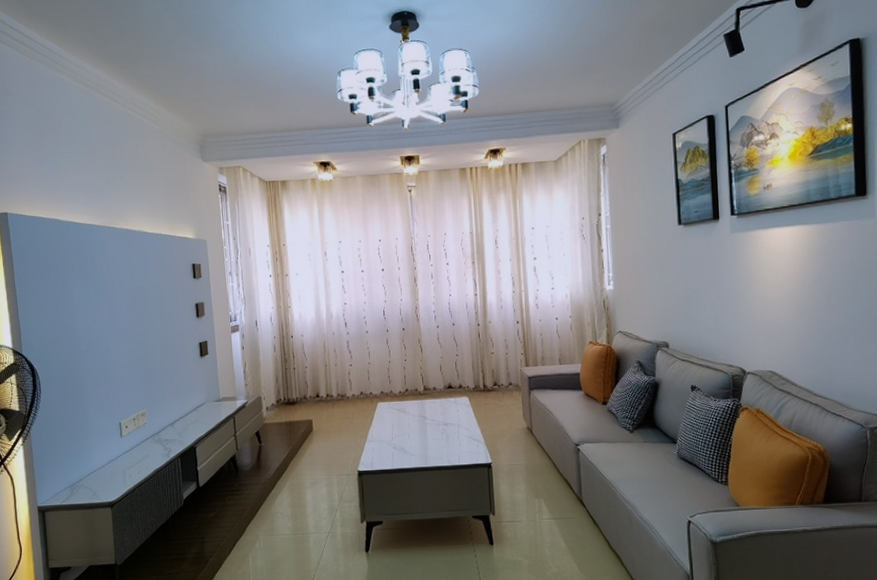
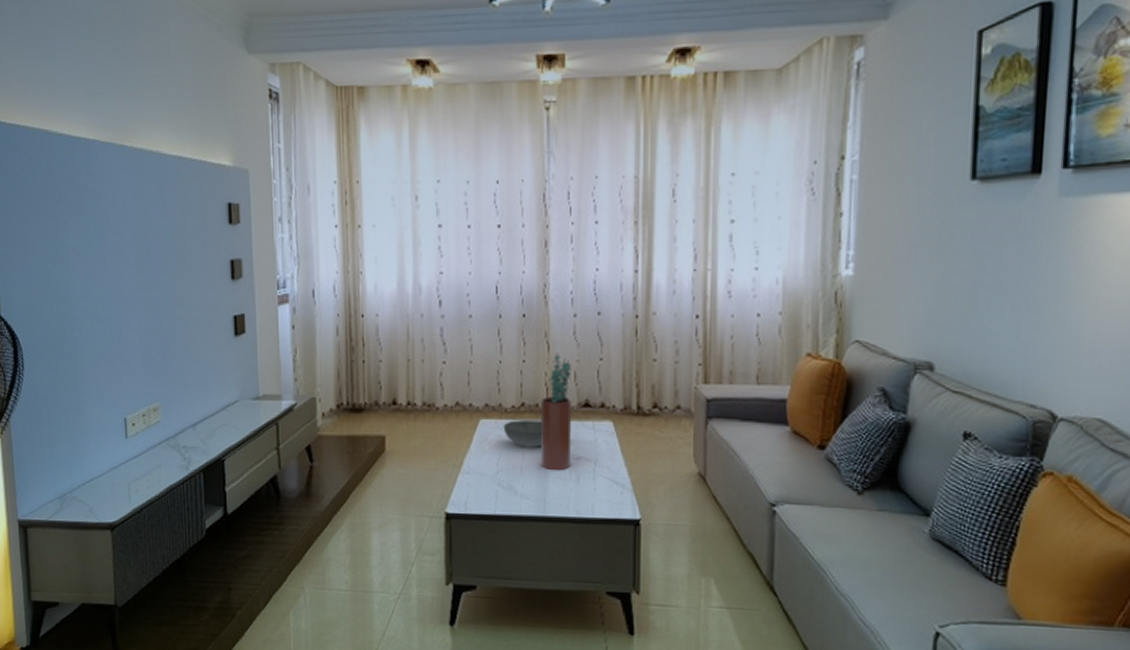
bowl: none [394,400,422,420] -> present [503,420,543,447]
vase: none [418,353,443,434] -> present [540,353,572,470]

